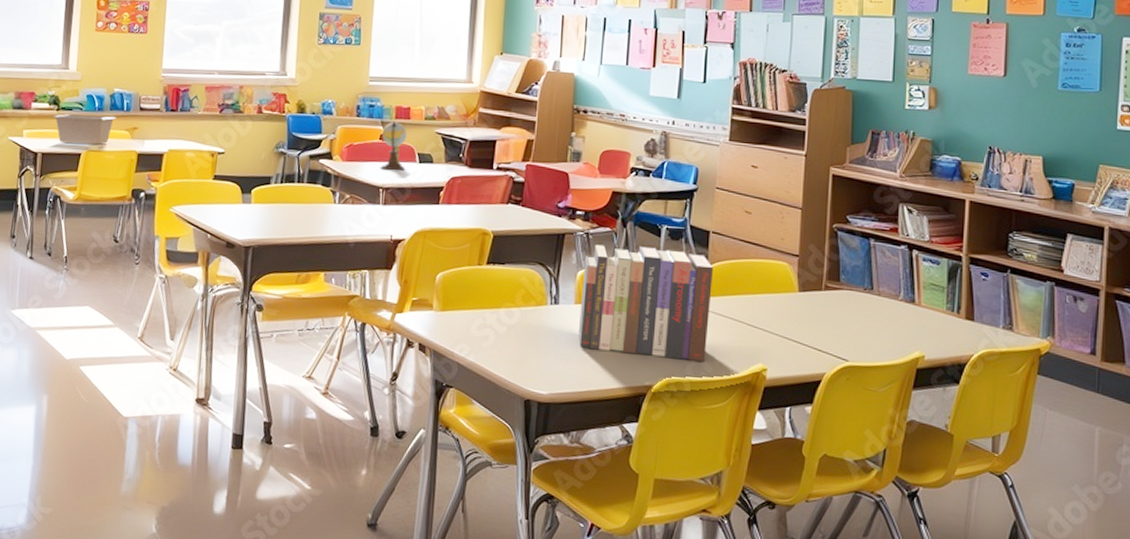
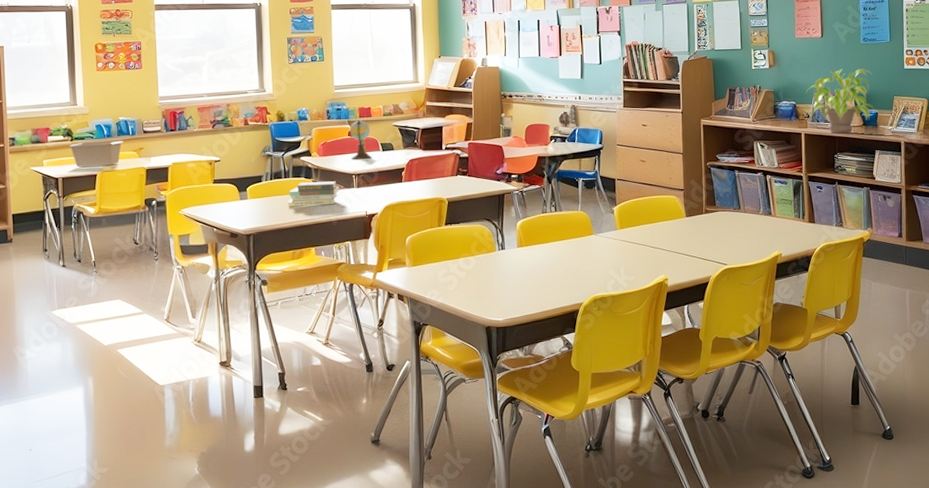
books: none [298,191,362,222] -> present [288,181,339,207]
books: present [578,244,713,361] -> none [521,196,621,281]
plant: none [976,120,1073,208] -> present [806,68,877,134]

